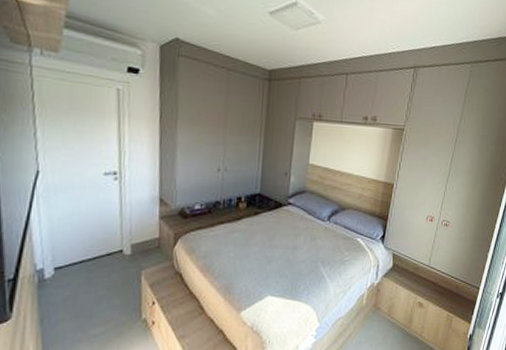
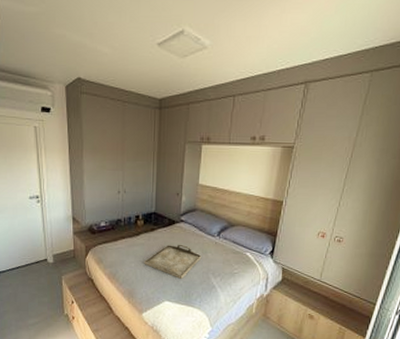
serving tray: none [245,229,311,269] -> present [144,244,202,279]

